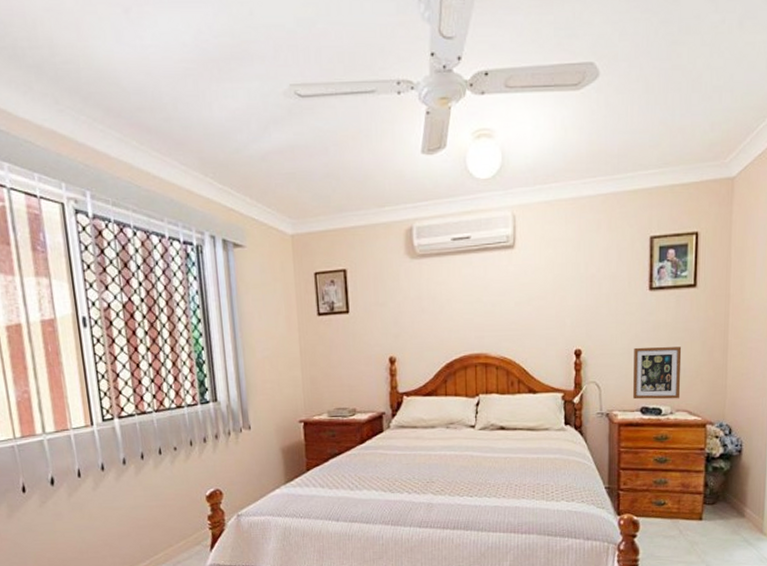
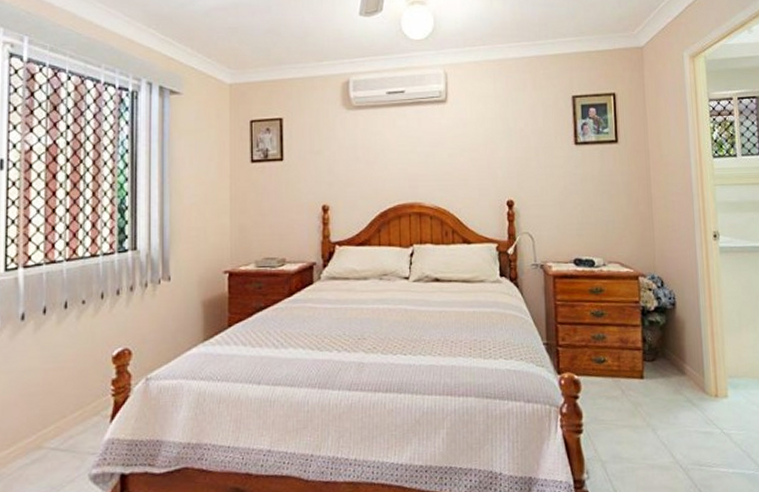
picture frame: present [633,347,682,400] -> none [564,198,611,251]

